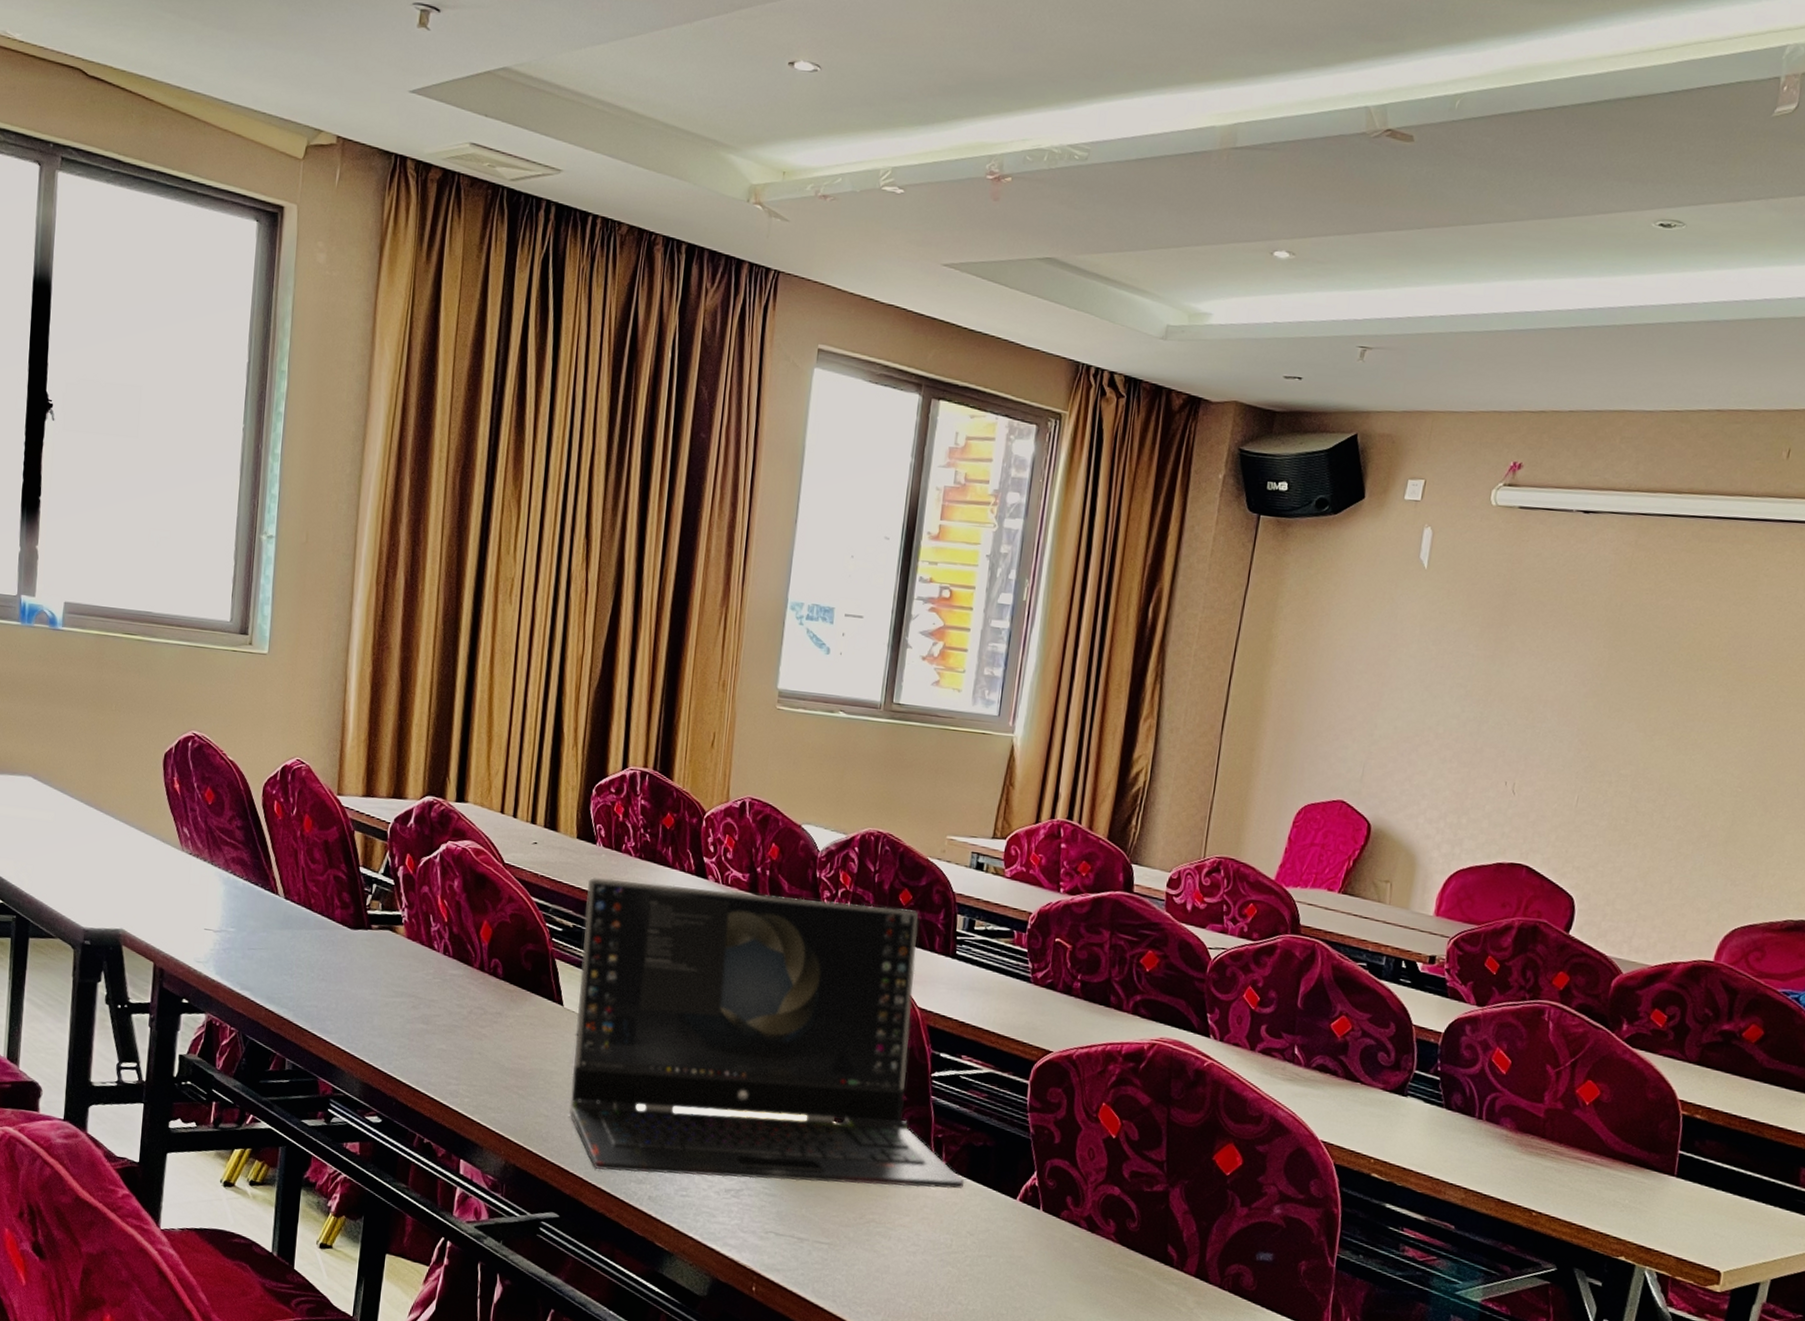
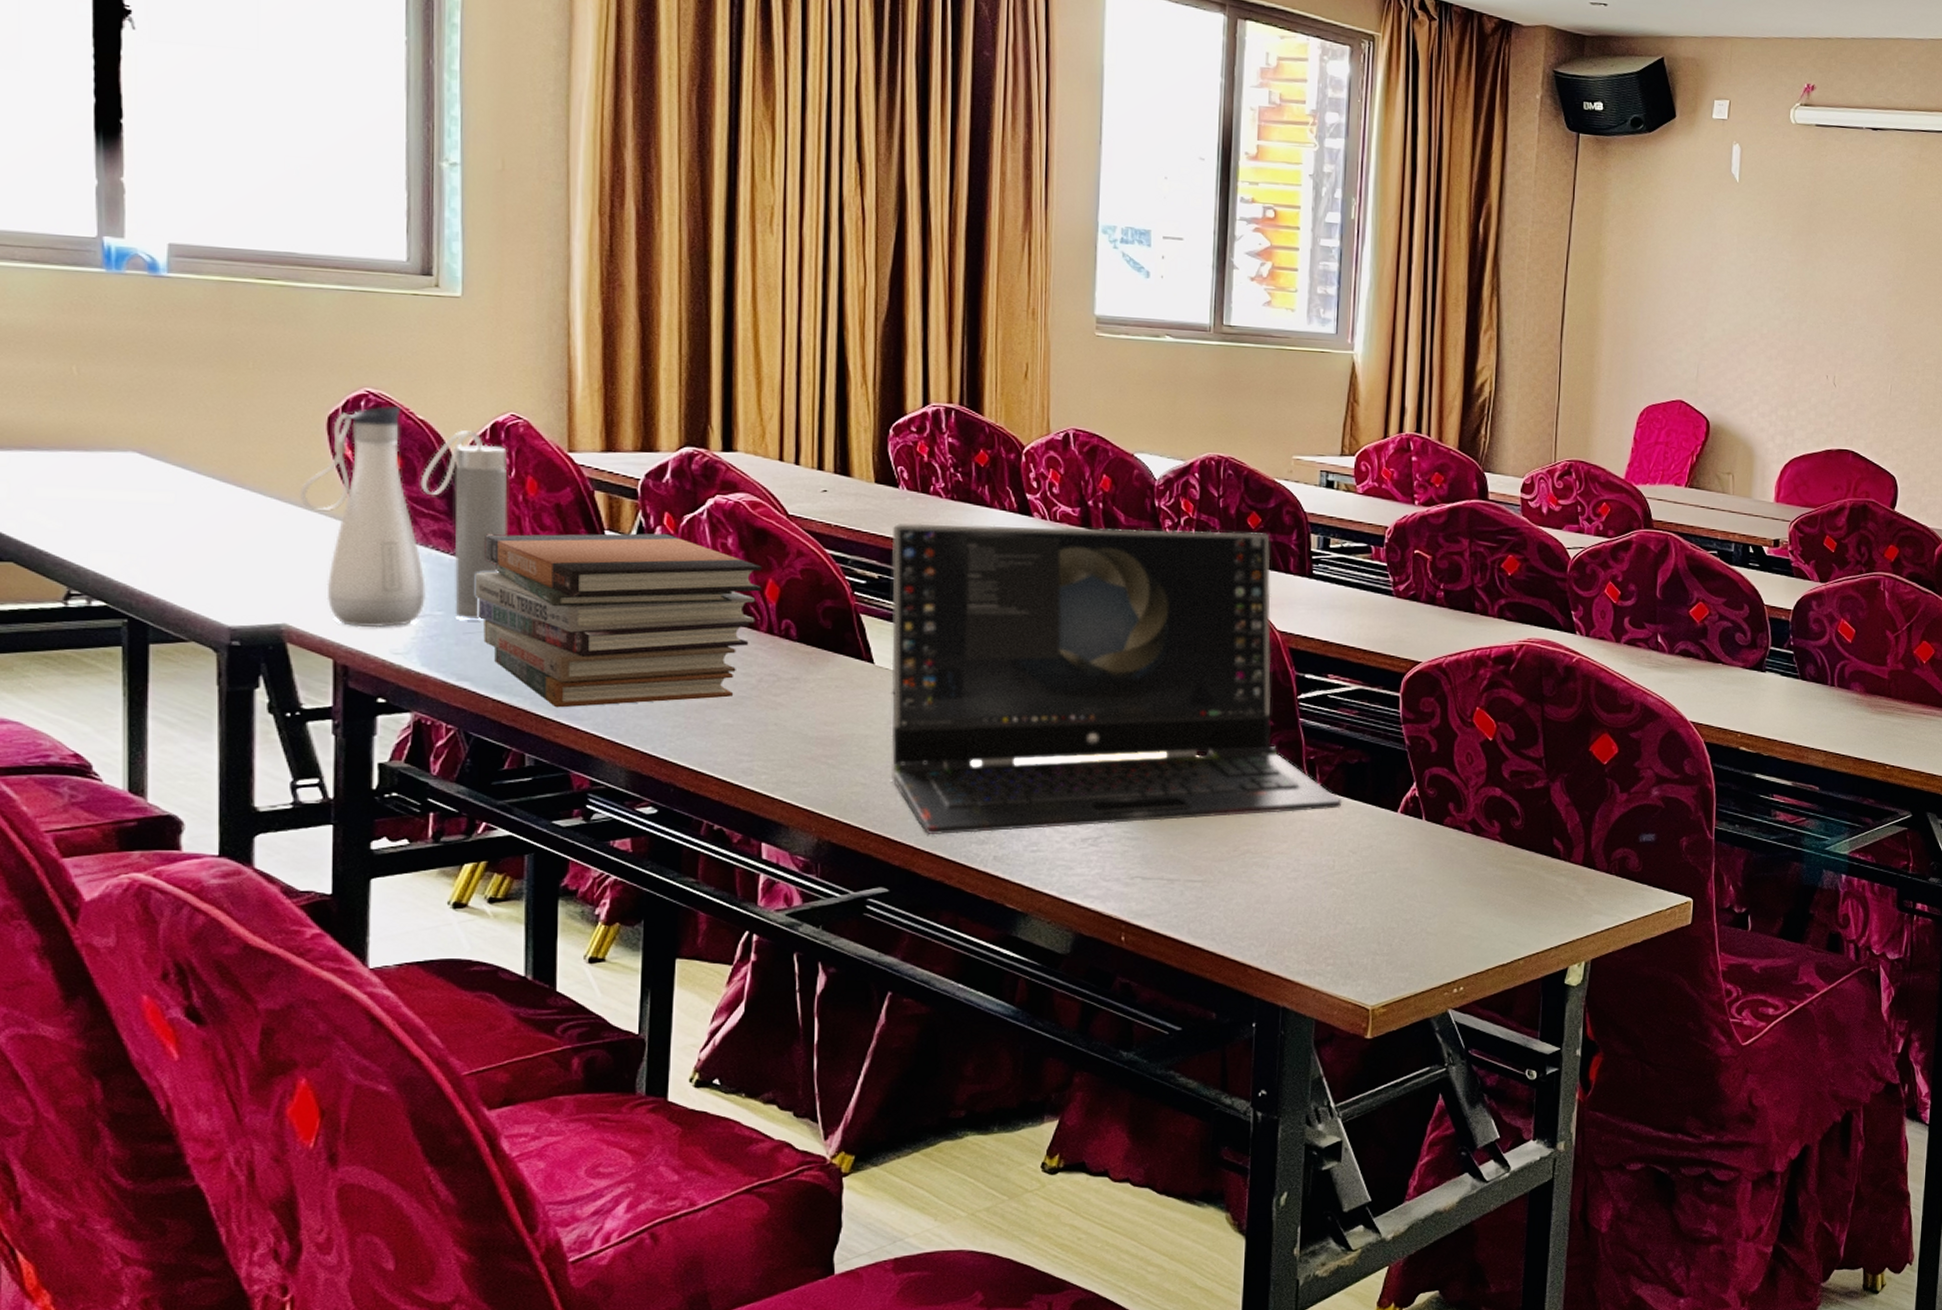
water bottle: none [139,747,292,939] -> present [299,405,508,628]
book stack: none [259,864,480,1025] -> present [476,533,763,708]

